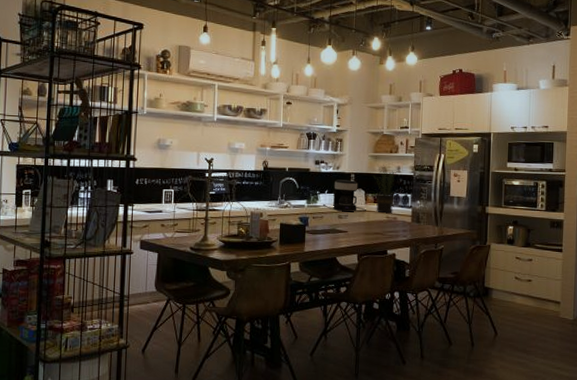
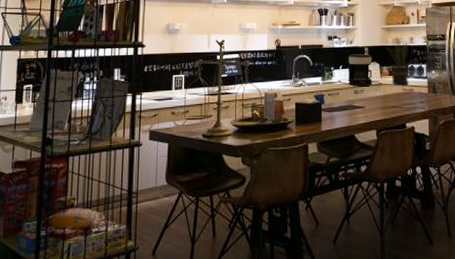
food package: none [41,305,102,326] -> present [41,207,108,230]

